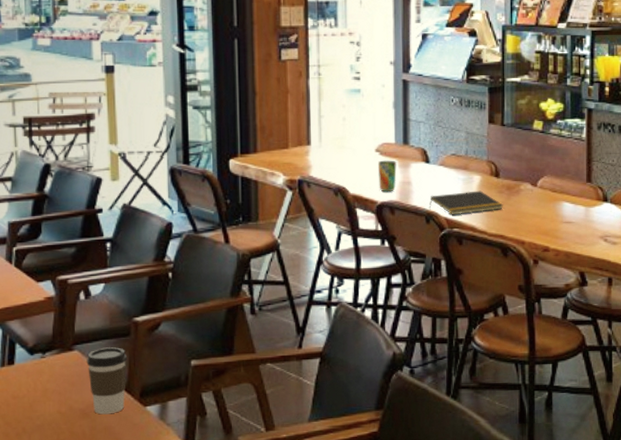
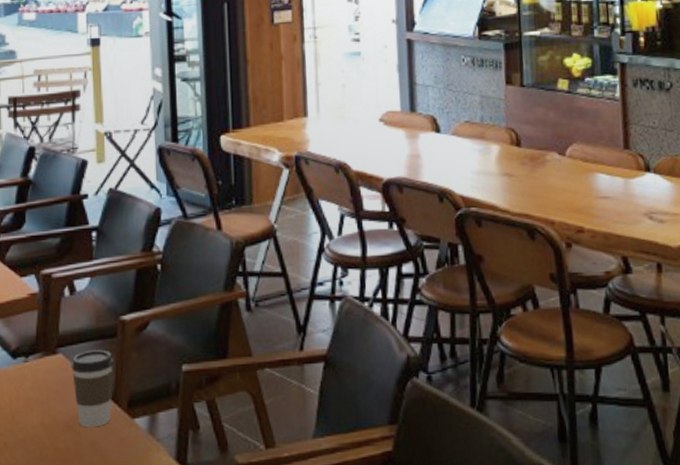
cup: present [378,160,397,192] -> none [383,130,404,168]
notepad: present [429,190,504,215] -> none [441,162,528,192]

